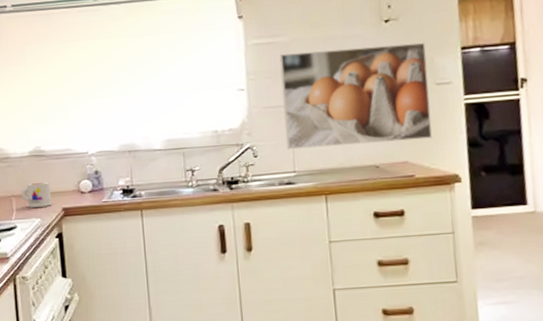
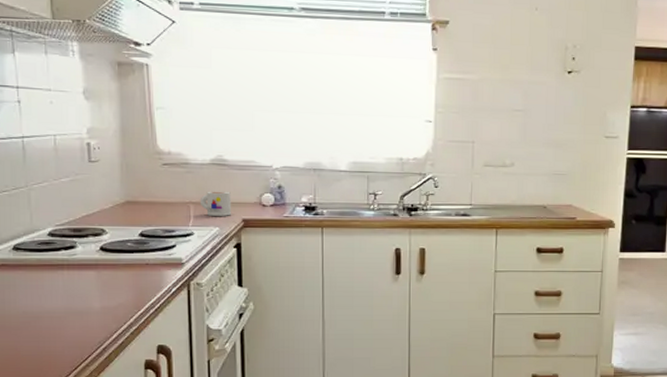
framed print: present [279,42,433,150] -> none [465,91,601,186]

